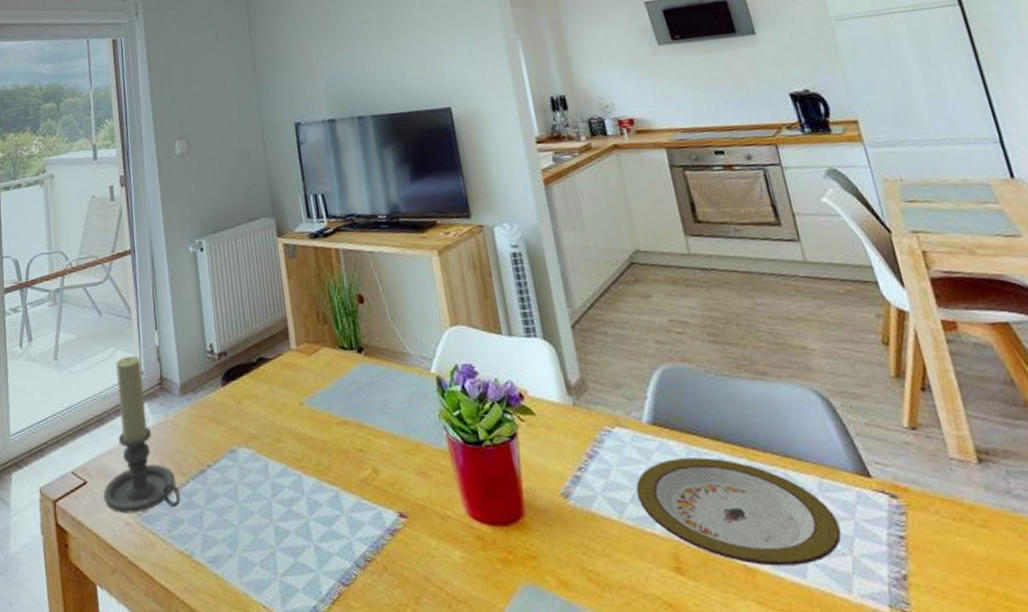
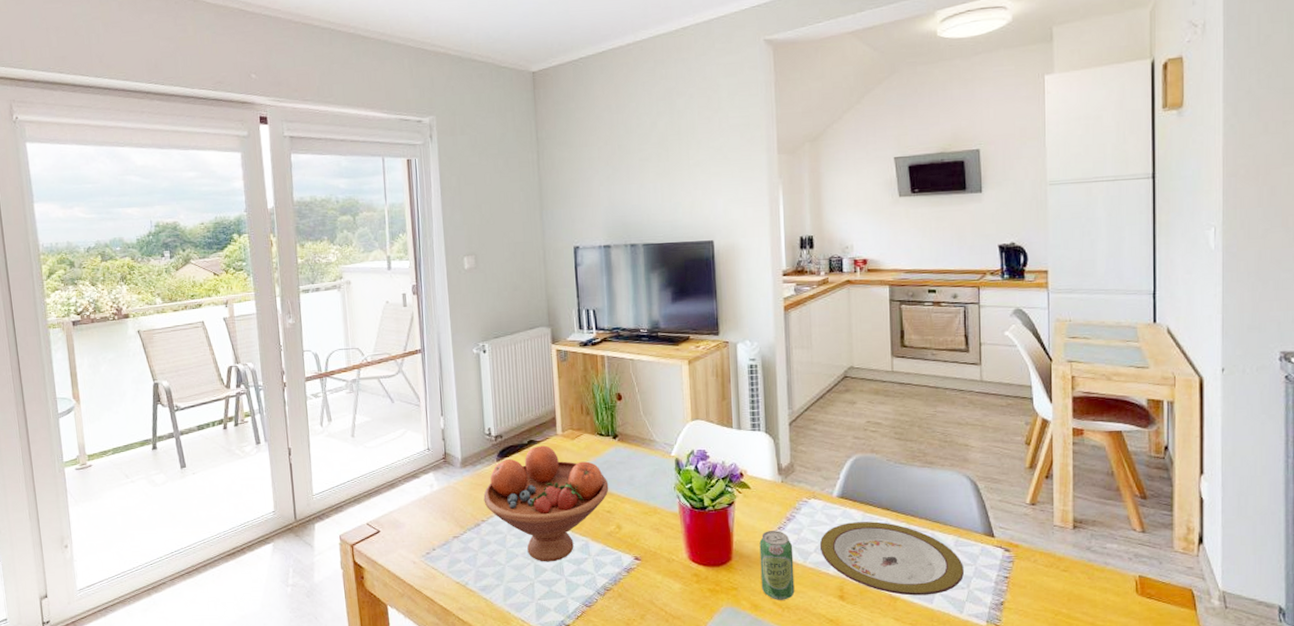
candle holder: present [103,356,181,514] -> none [394,436,459,555]
fruit bowl: none [208,364,359,522] -> present [483,445,609,562]
beverage can: none [556,473,614,575] -> present [759,531,795,600]

